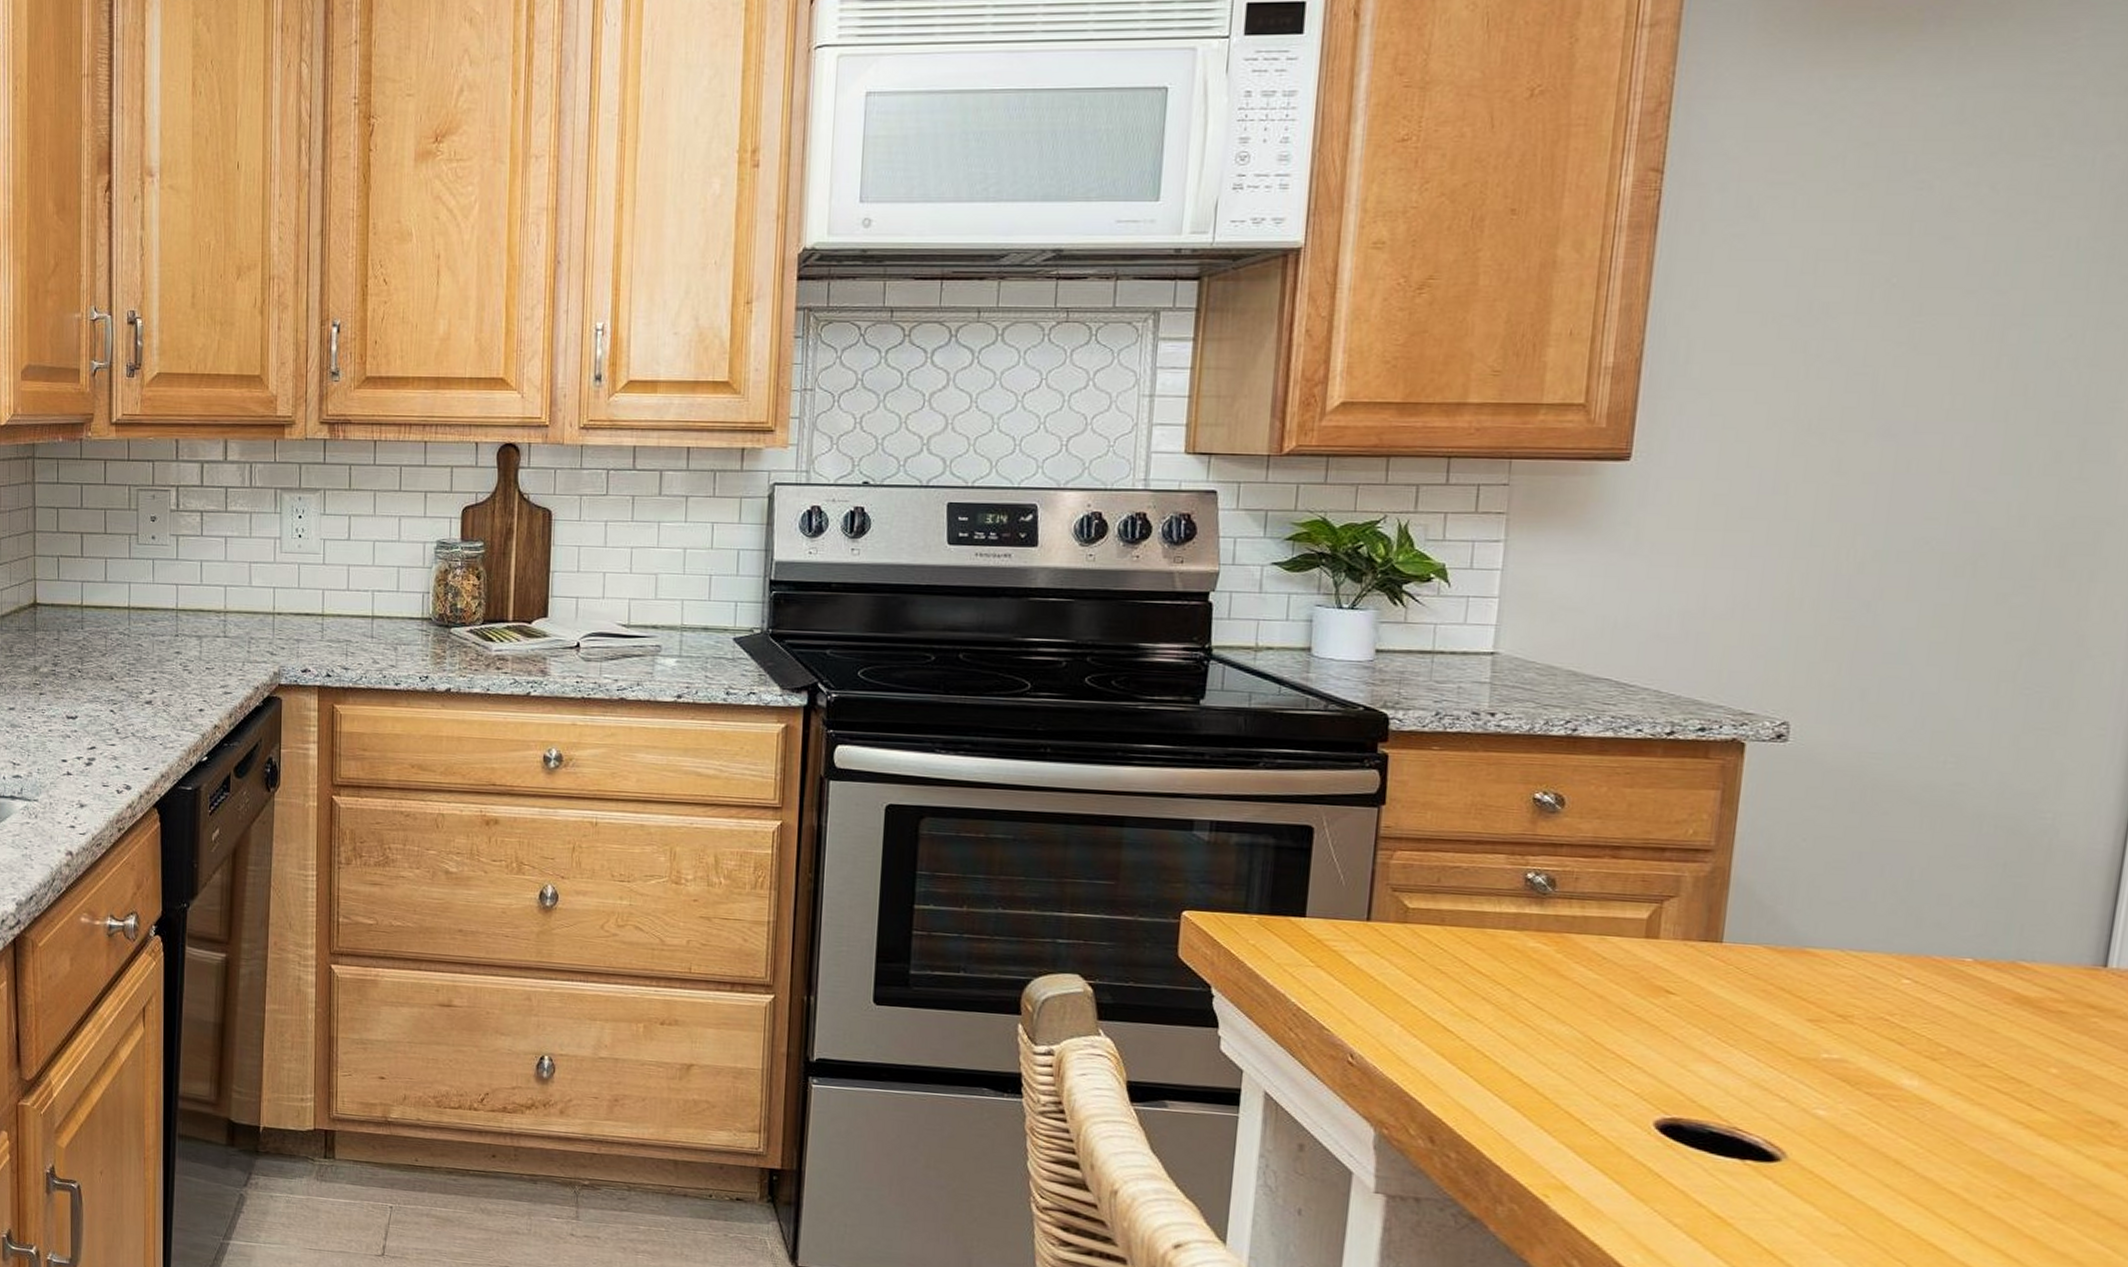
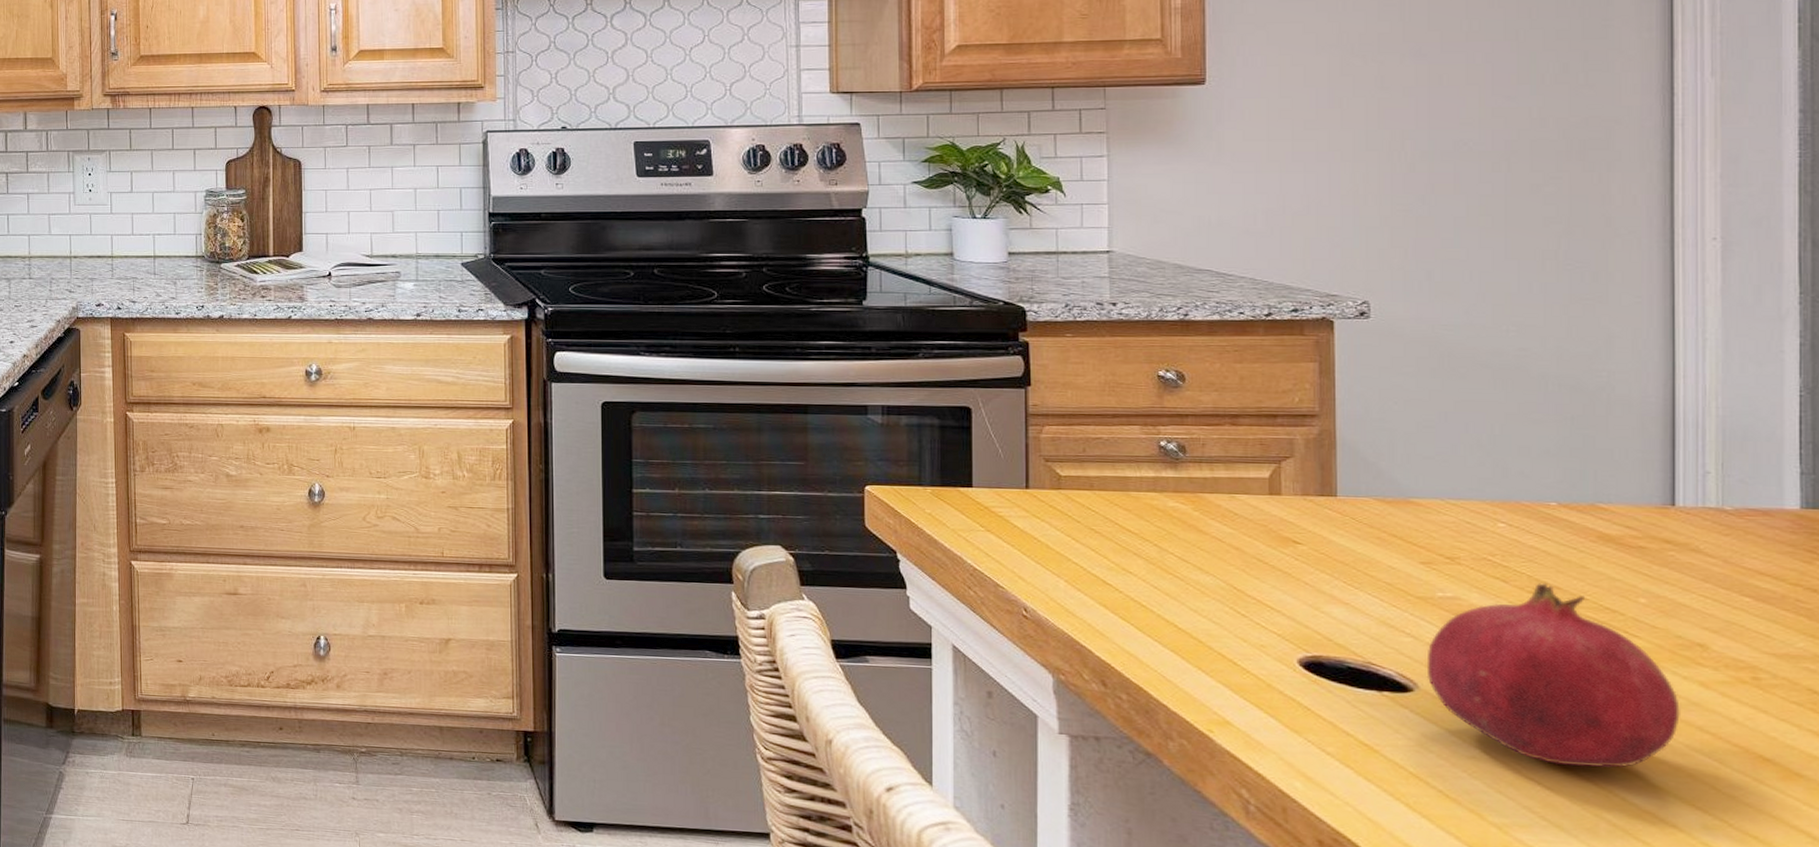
fruit: none [1797,1047,2078,1252] -> present [1426,583,1680,768]

